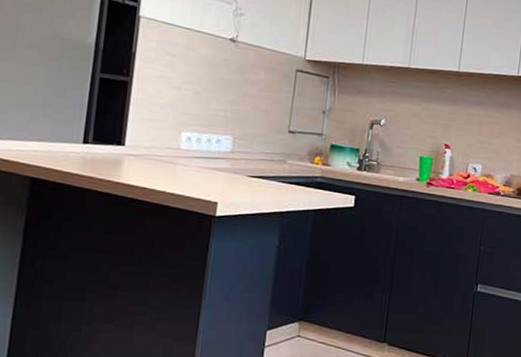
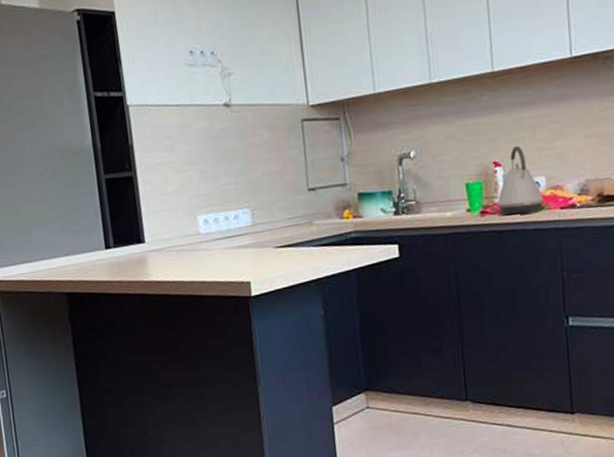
kettle: none [441,135,477,194] -> present [496,145,544,216]

